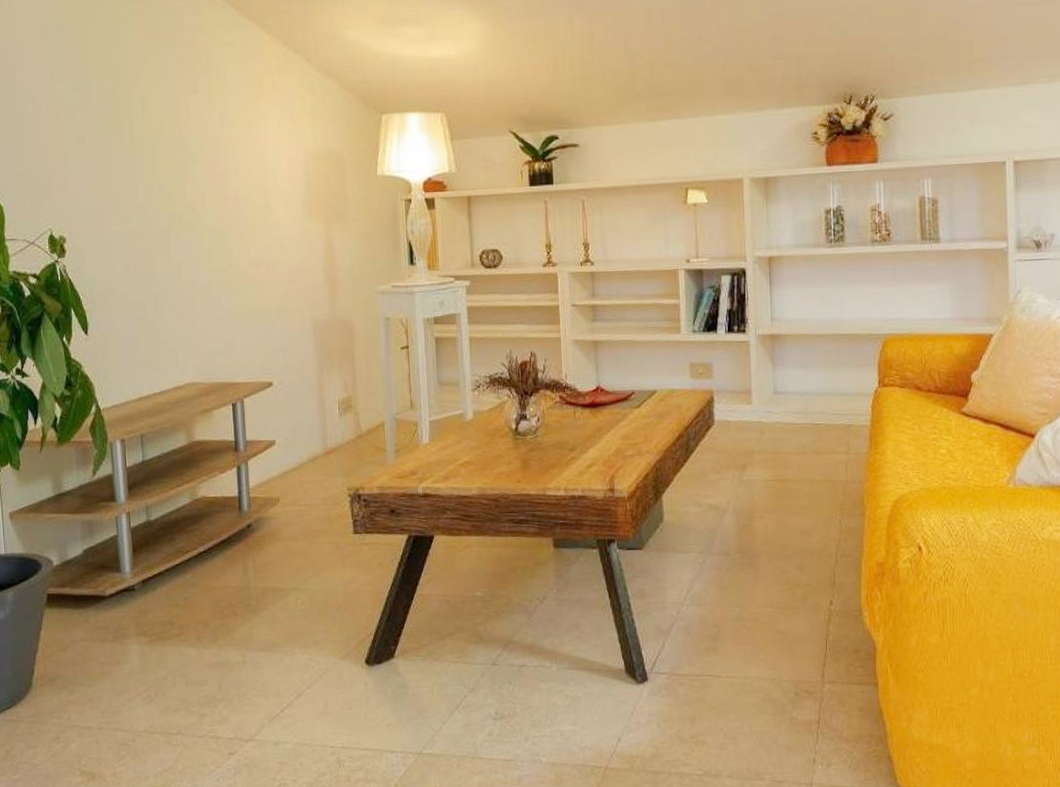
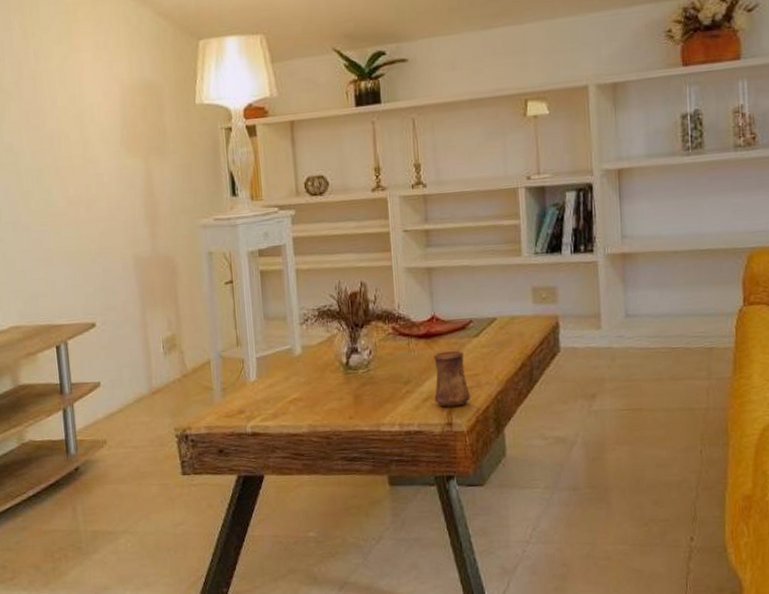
cup: none [597,420,632,474] -> present [434,350,471,407]

